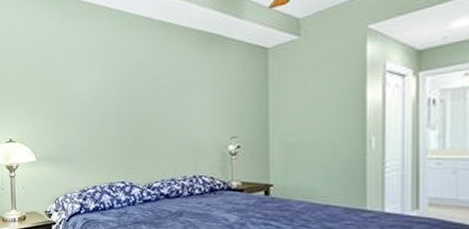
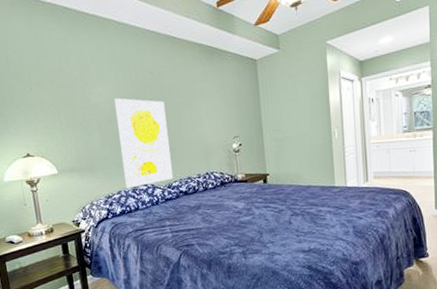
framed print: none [99,88,154,184] -> present [115,98,173,189]

